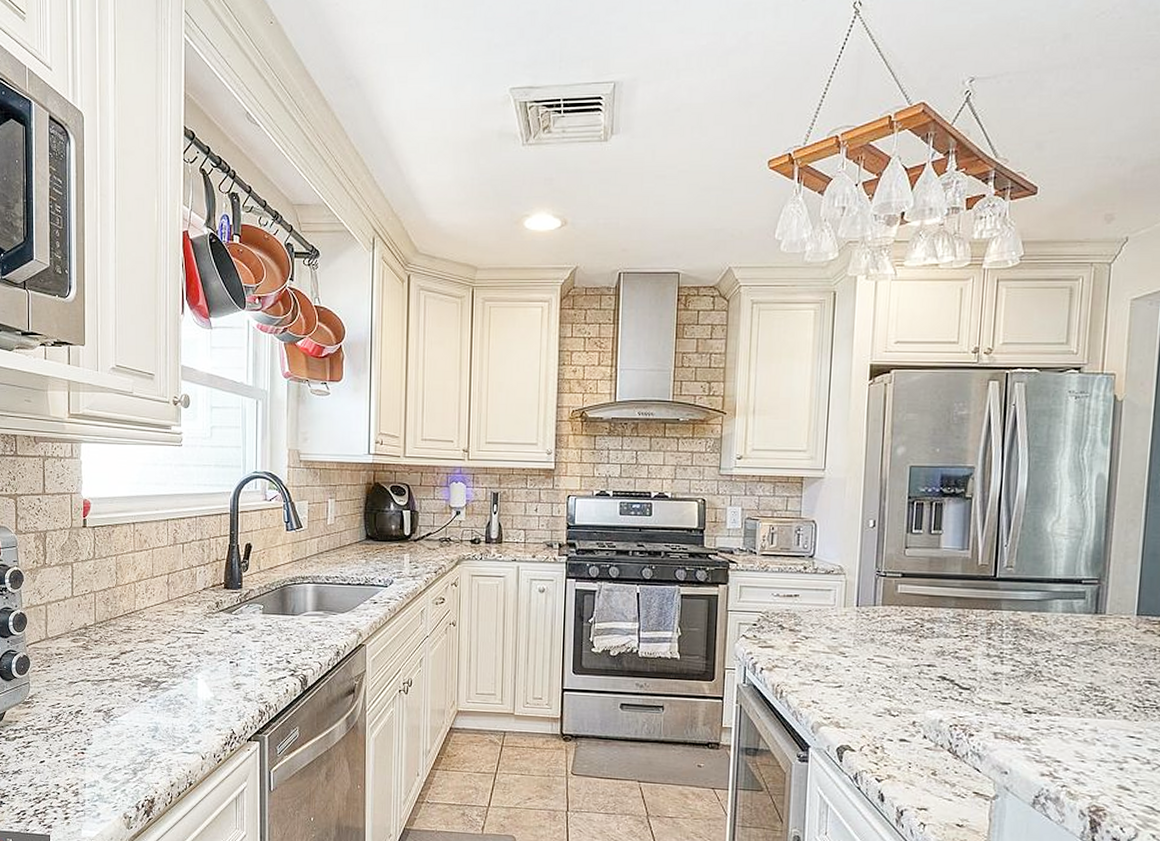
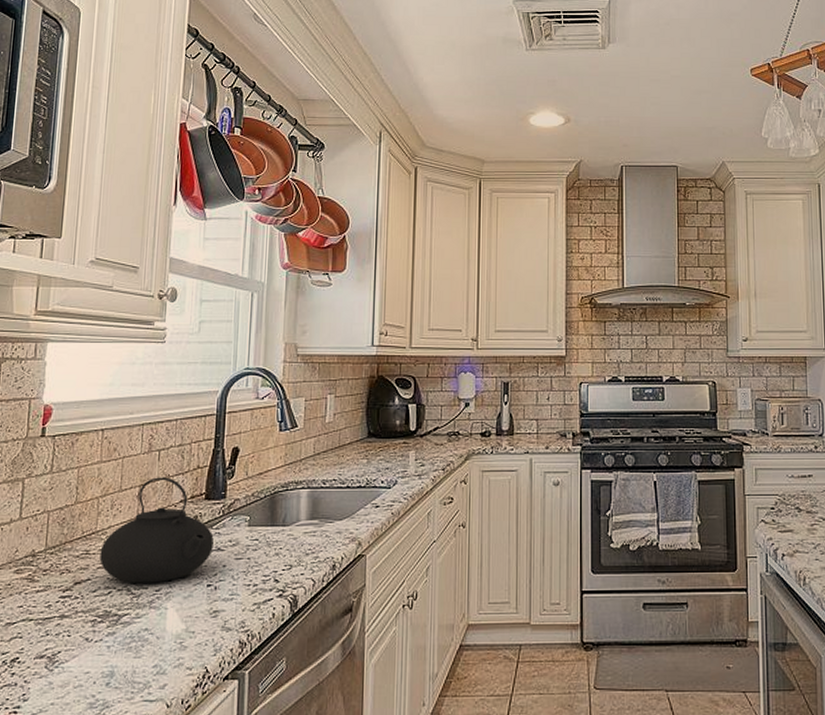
teakettle: none [139,567,233,657] -> present [99,477,214,583]

